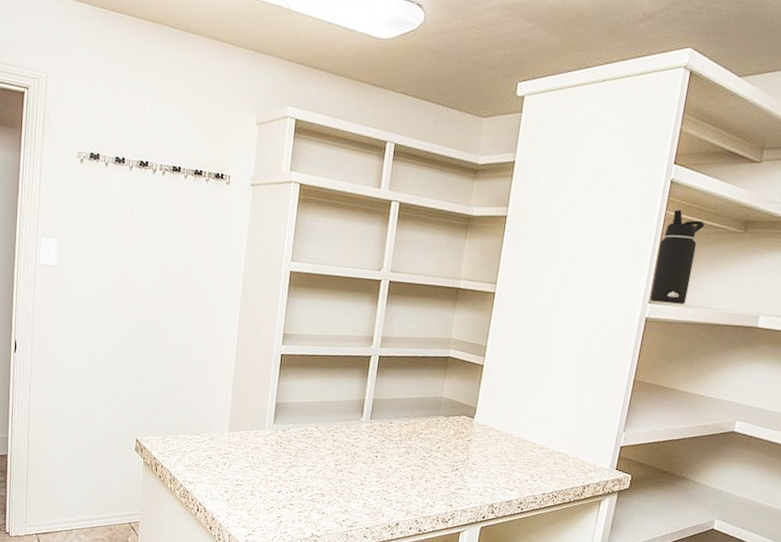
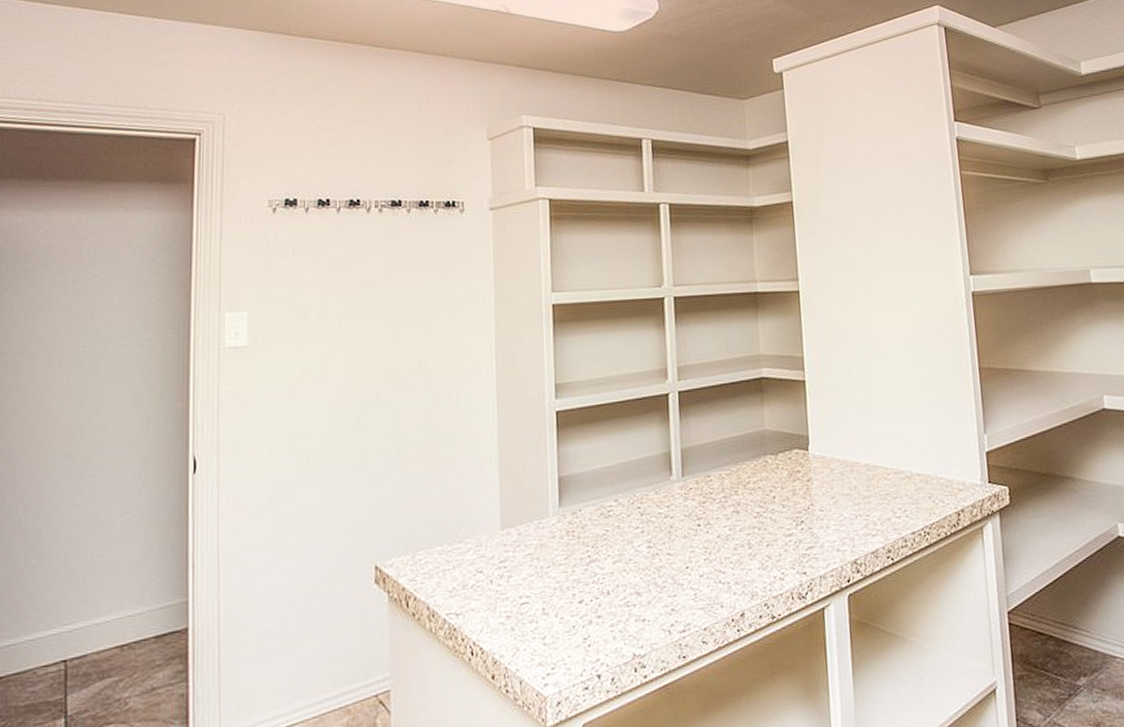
water bottle: present [649,210,705,304] -> none [963,168,1009,272]

